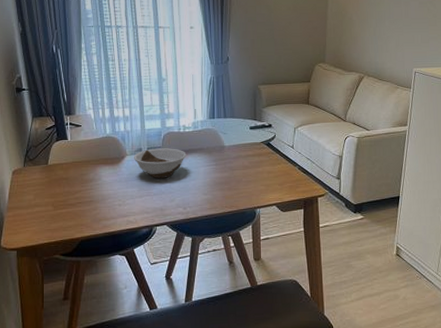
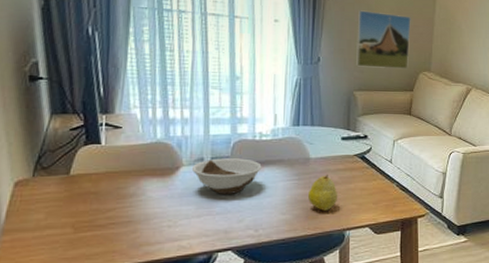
fruit: none [224,159,249,191] -> present [307,174,338,211]
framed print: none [258,11,306,64] -> present [355,10,411,69]

